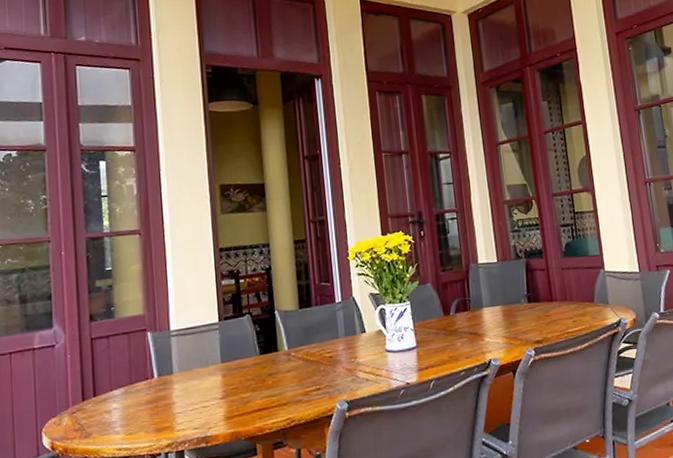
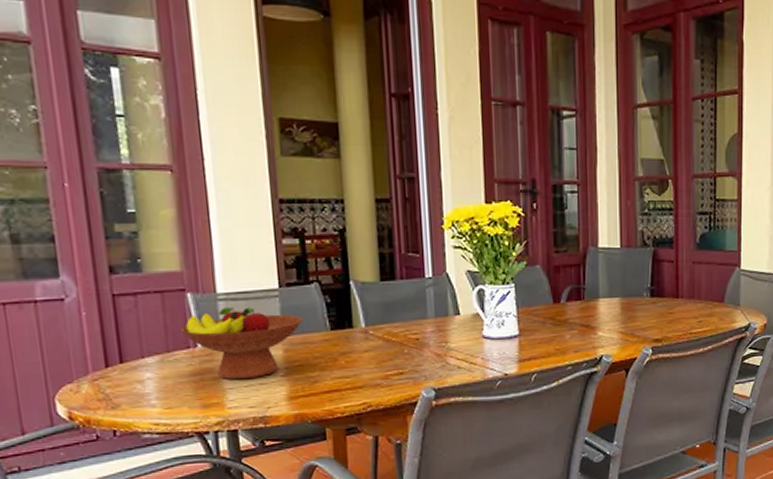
fruit bowl: none [141,340,238,405] -> present [179,306,304,380]

